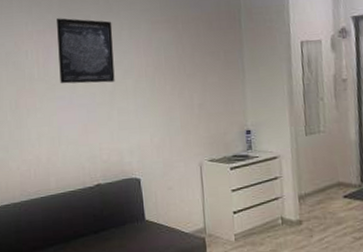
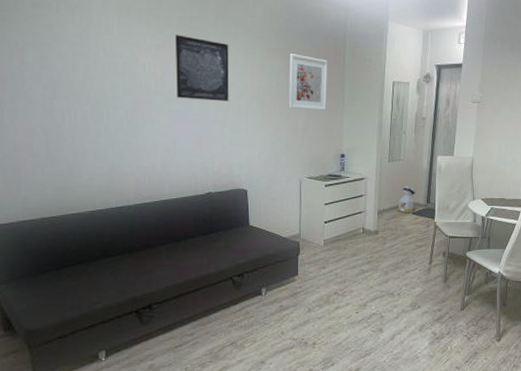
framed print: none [178,23,225,84] -> present [288,54,328,111]
bag: none [323,163,346,197] -> present [398,186,417,213]

